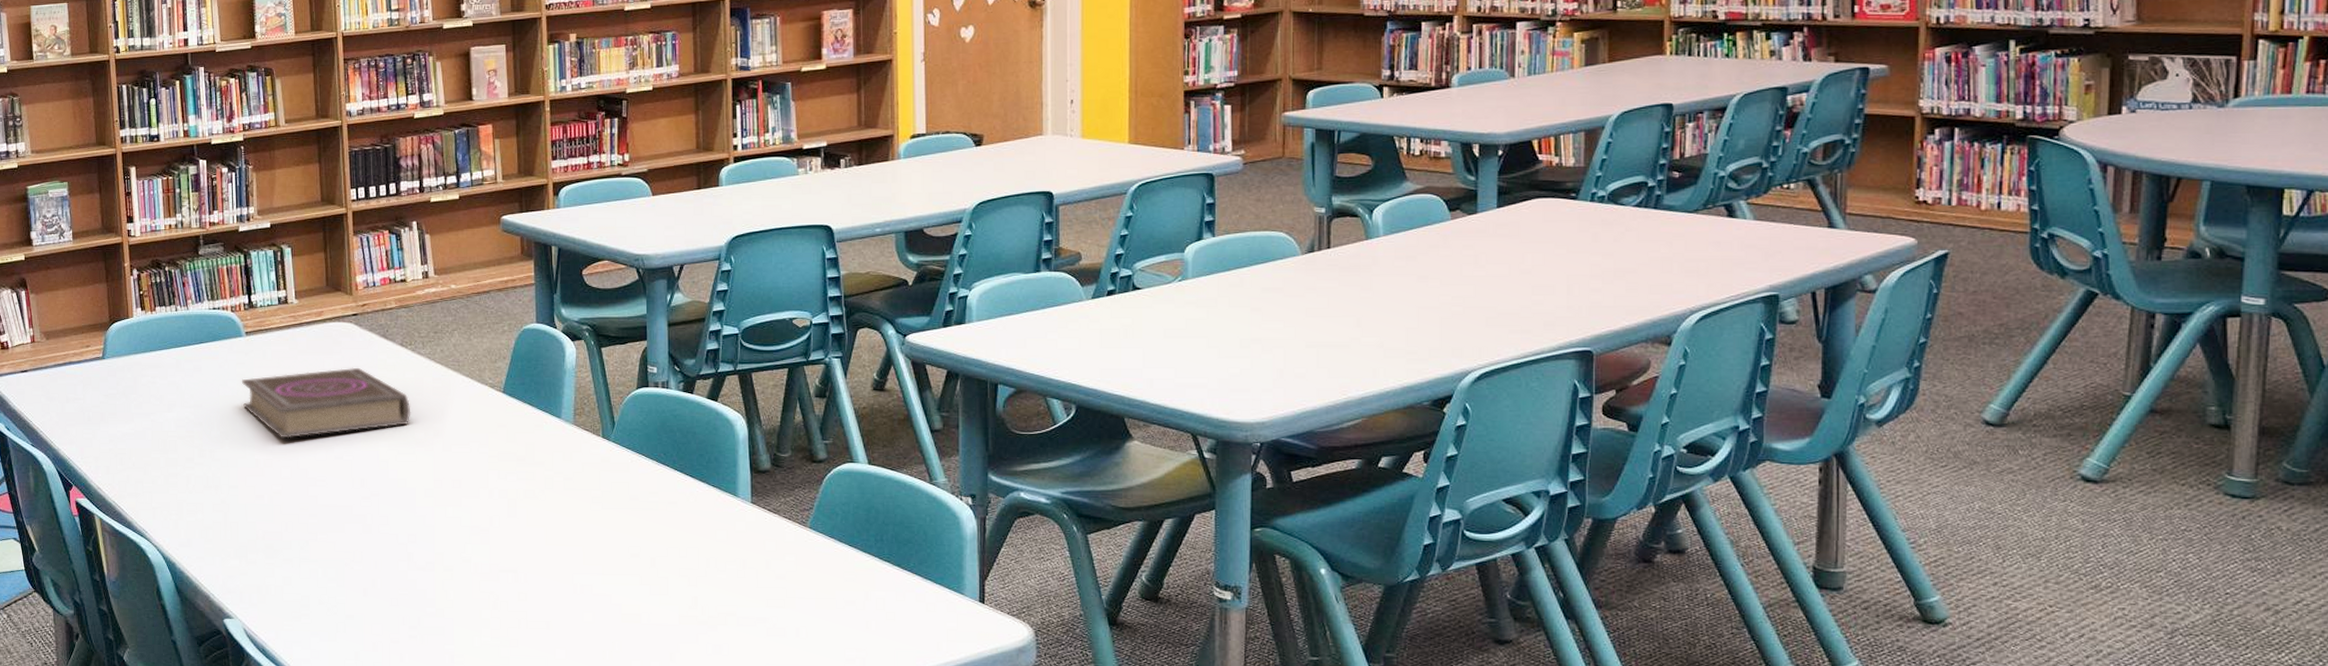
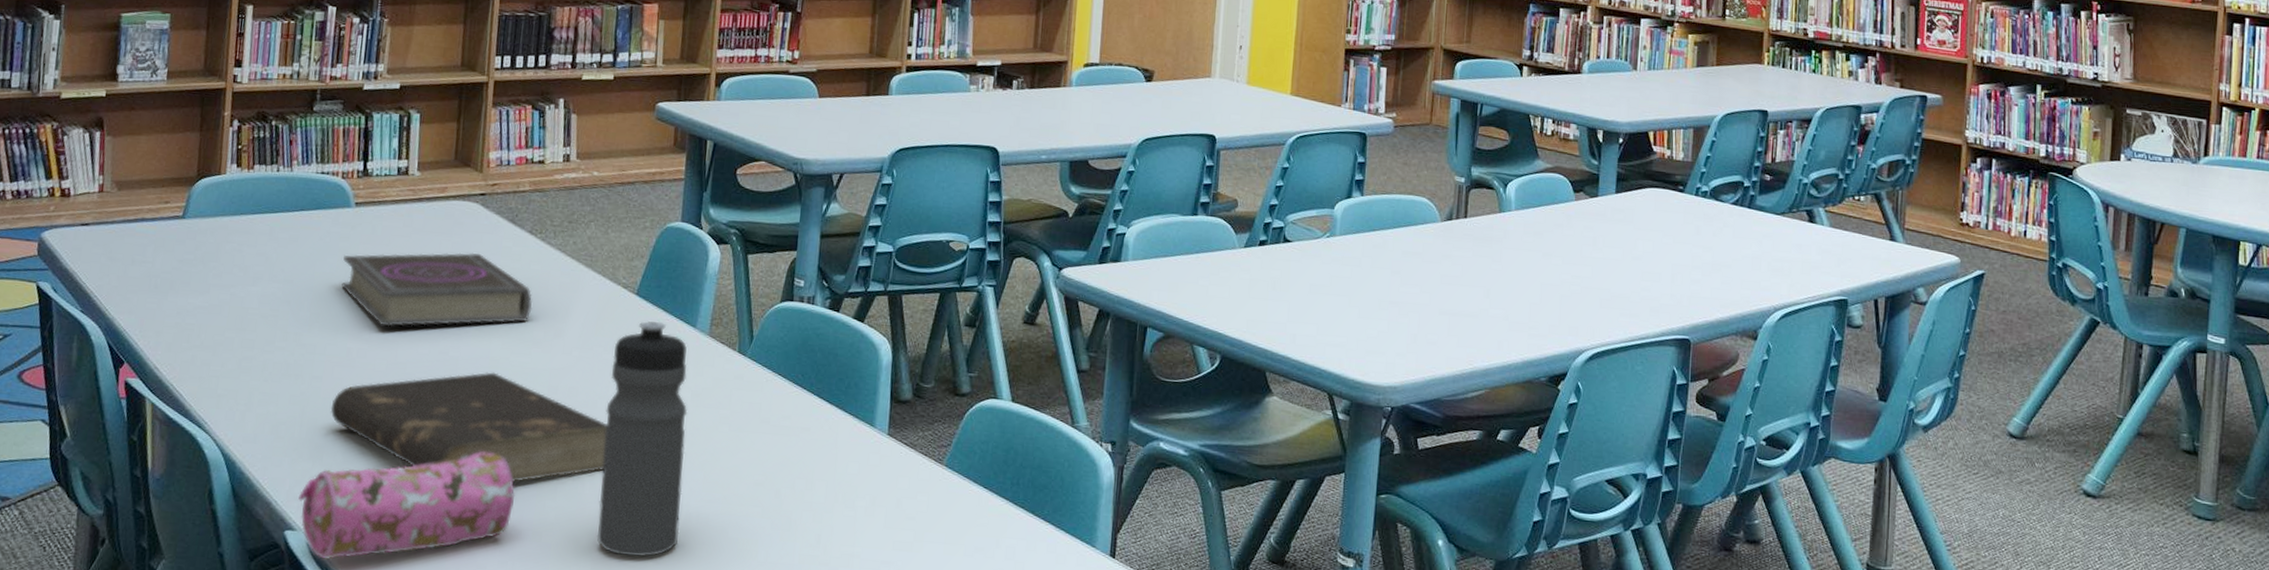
pencil case: none [232,541,417,642] -> present [299,451,516,560]
book: none [248,471,492,566] -> present [330,372,608,482]
water bottle: none [488,415,567,626] -> present [596,321,688,557]

